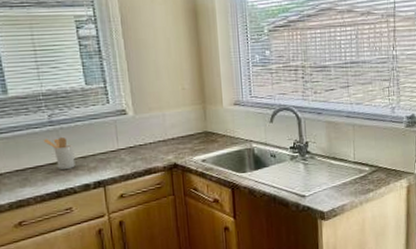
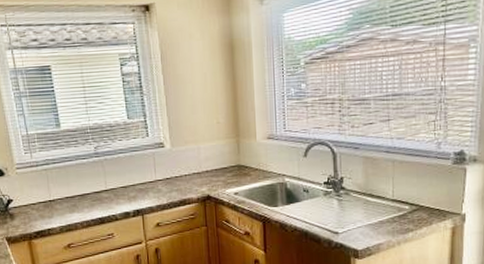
utensil holder: present [43,136,75,169] -> none [89,167,117,198]

